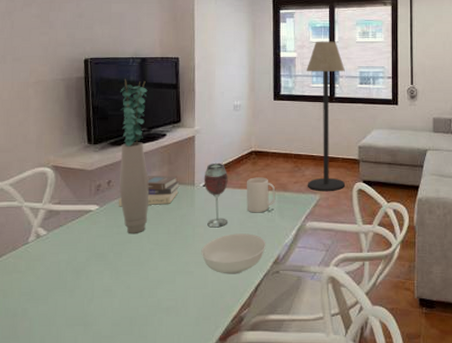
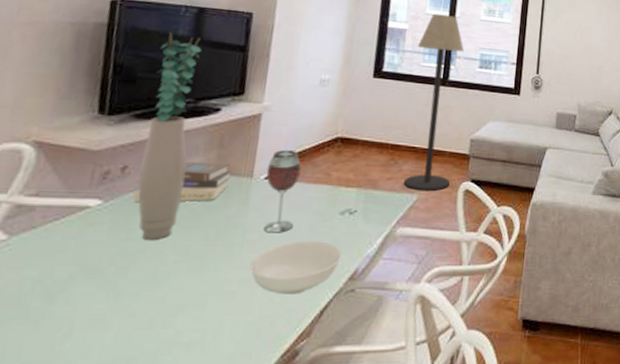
mug: present [246,177,276,213] -> none [321,170,363,215]

